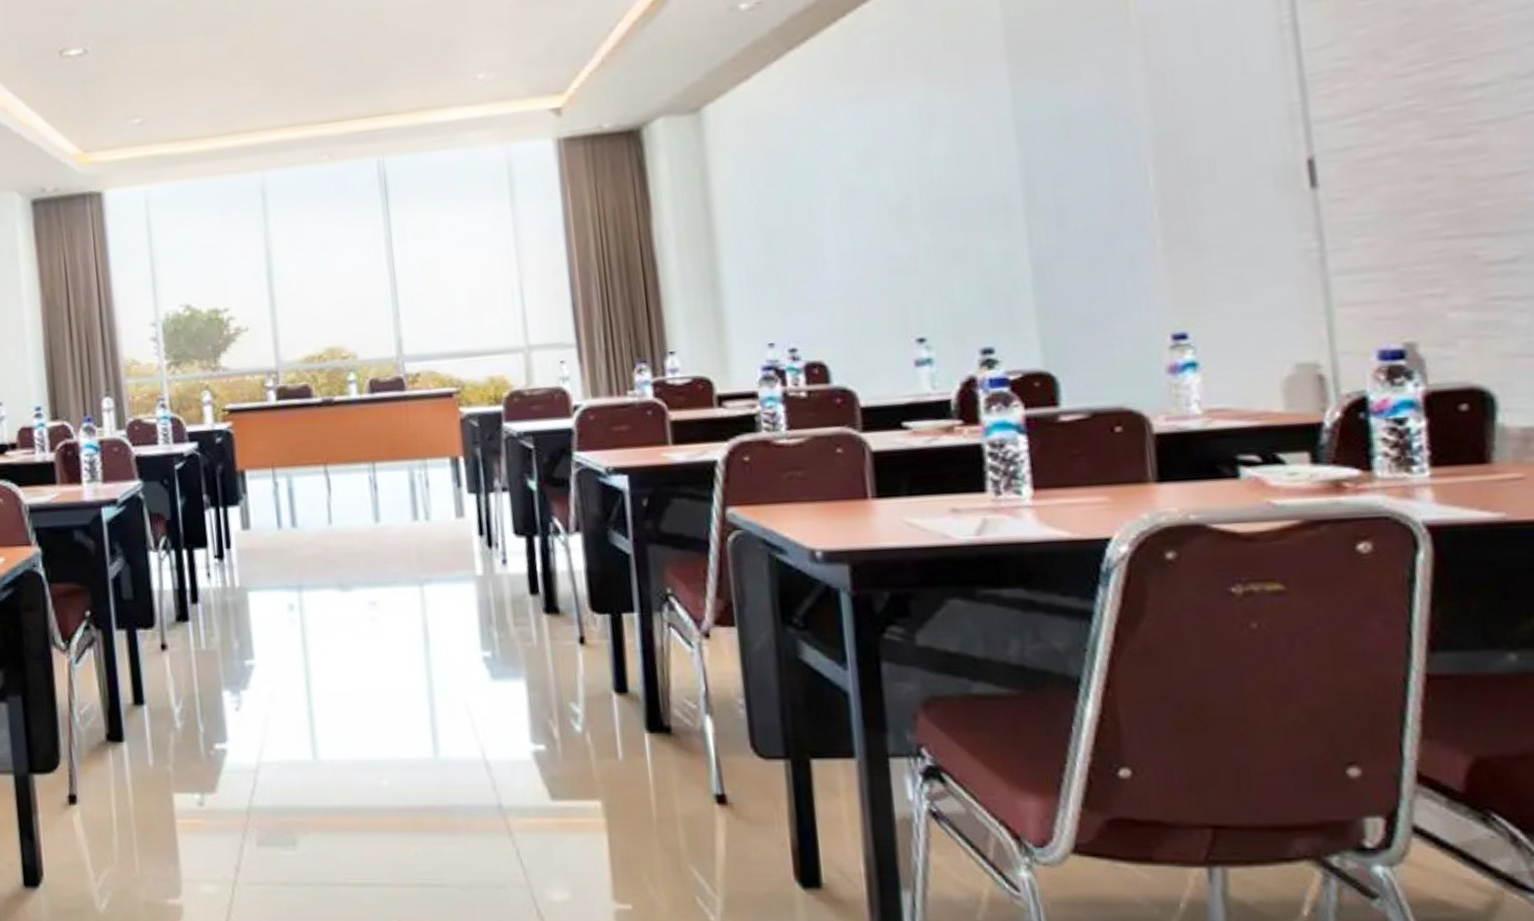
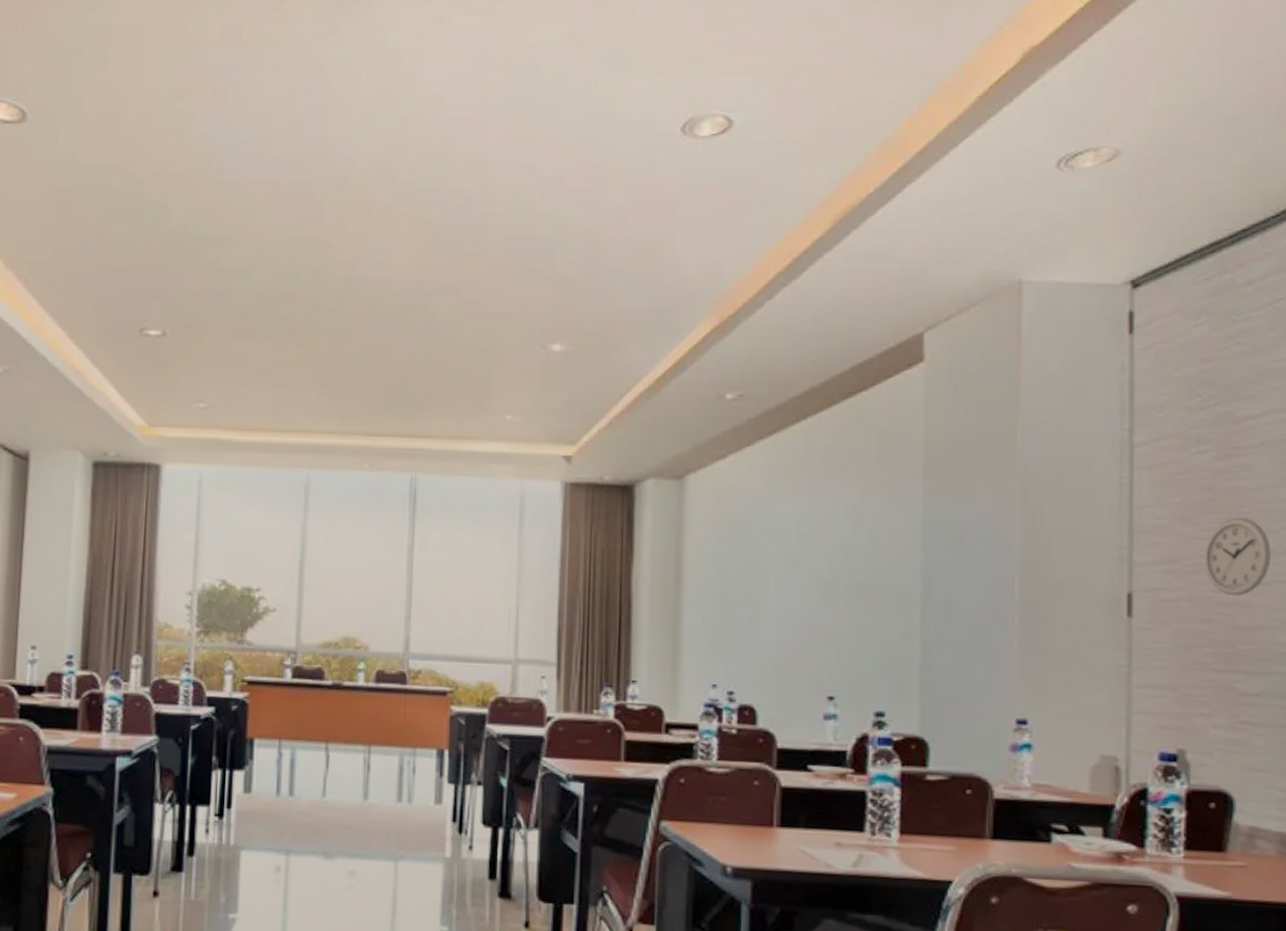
wall clock: none [1412,39,1512,142] -> present [1204,517,1271,596]

